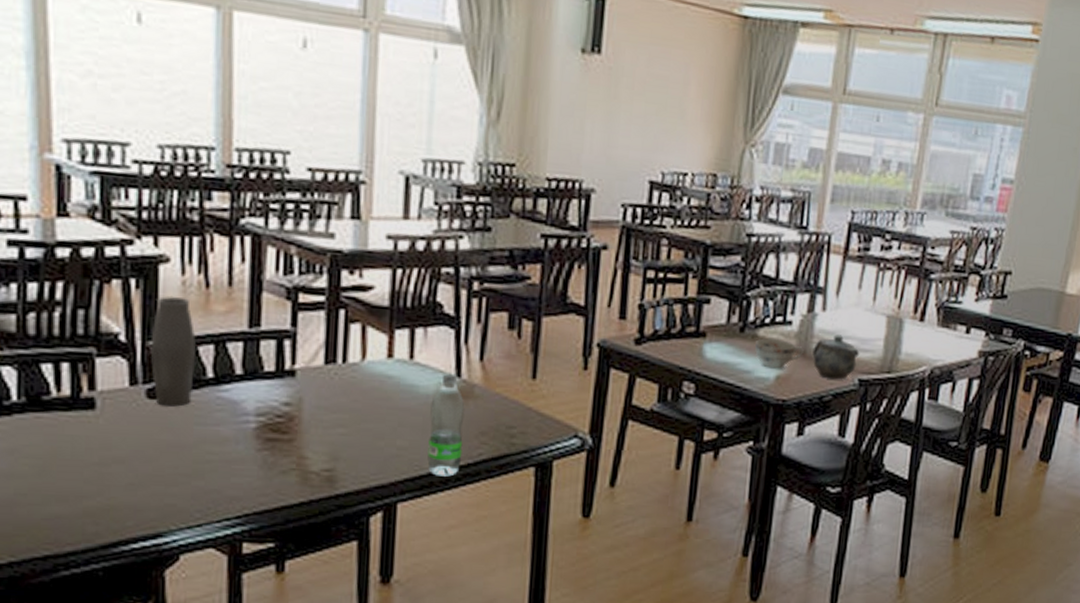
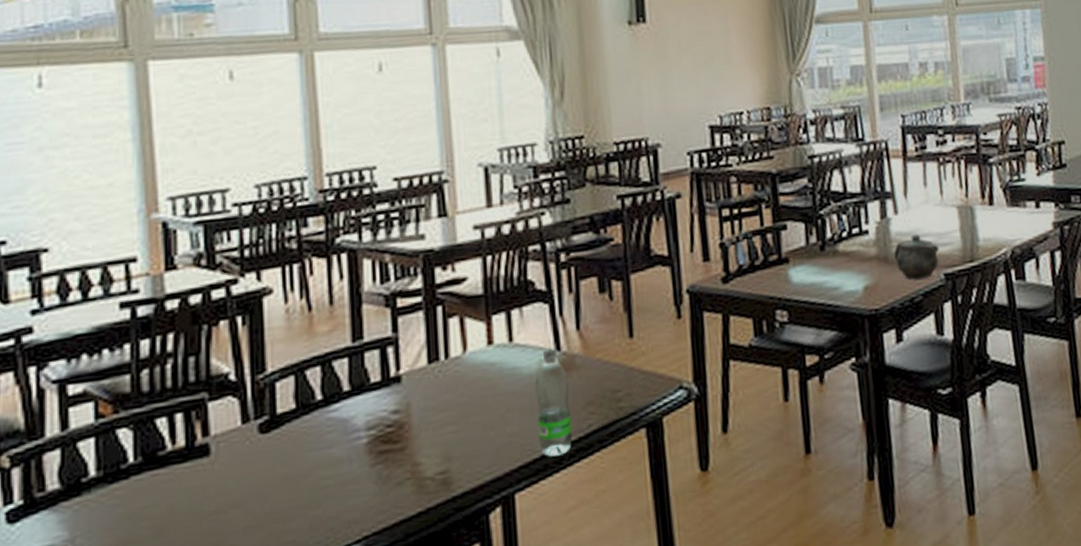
vase: present [150,296,197,407] -> none [259,325,305,438]
teacup: present [755,338,804,369] -> none [838,250,886,281]

